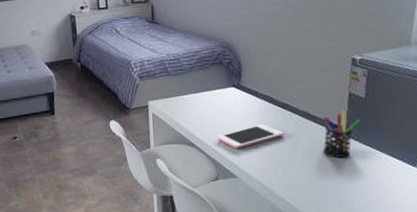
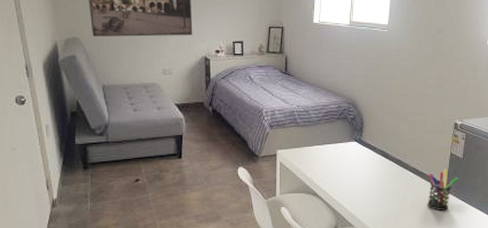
cell phone: present [217,124,284,149] -> none [338,178,396,200]

